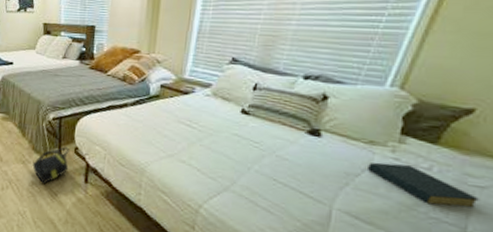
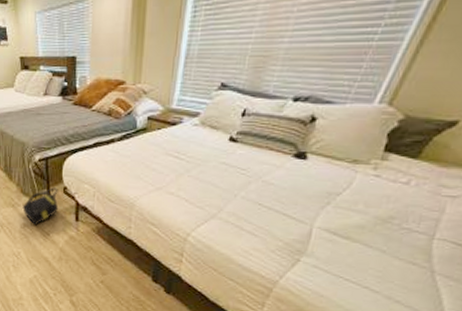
hardback book: present [368,162,479,208] -> none [349,180,450,217]

